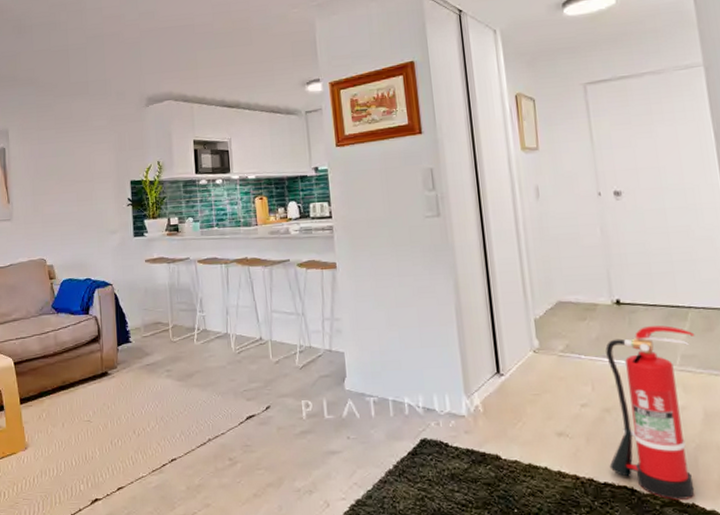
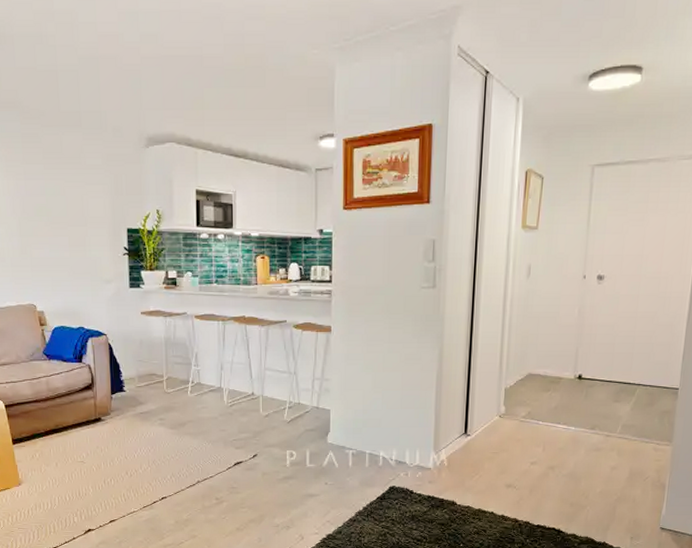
fire extinguisher: present [605,325,695,500] -> none [544,399,638,539]

